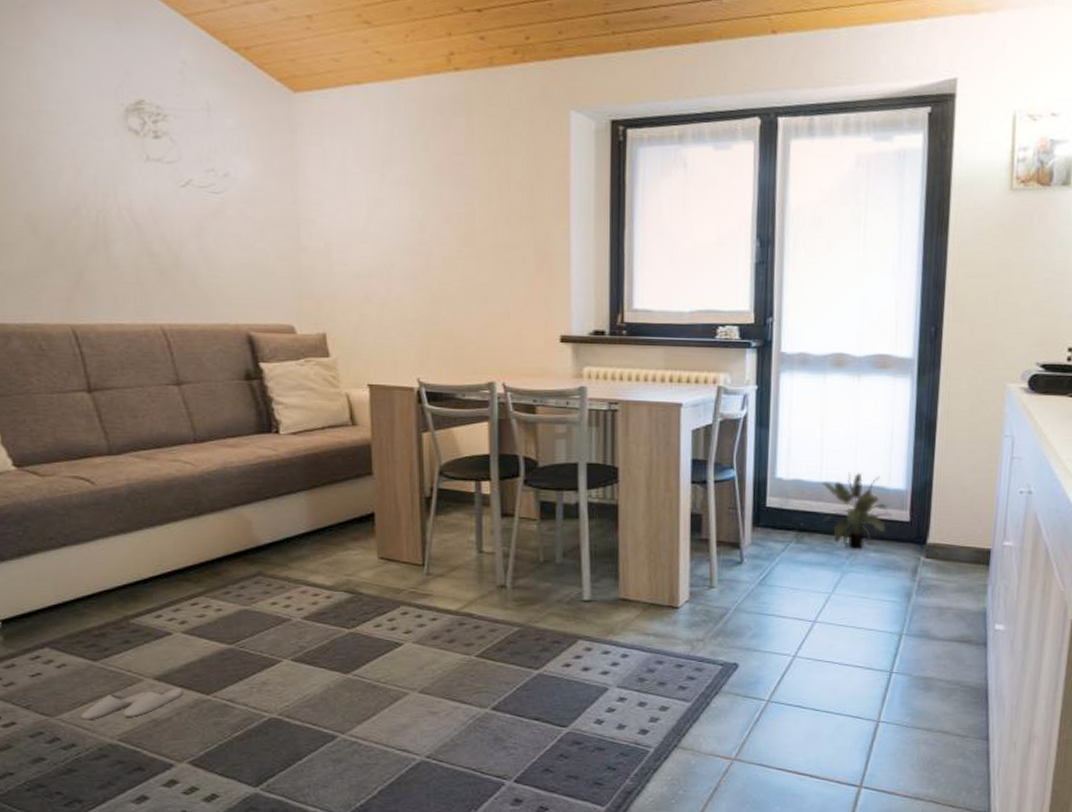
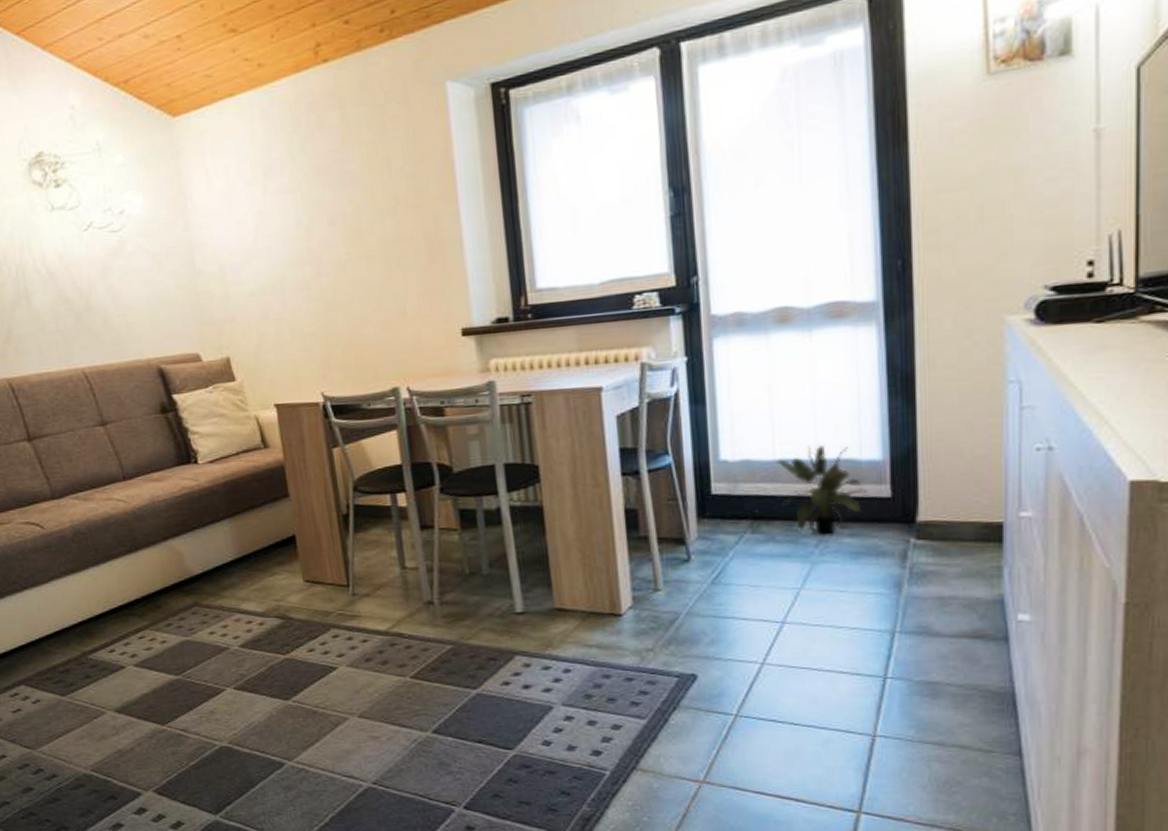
slippers: present [81,688,184,720] -> none [57,719,142,752]

